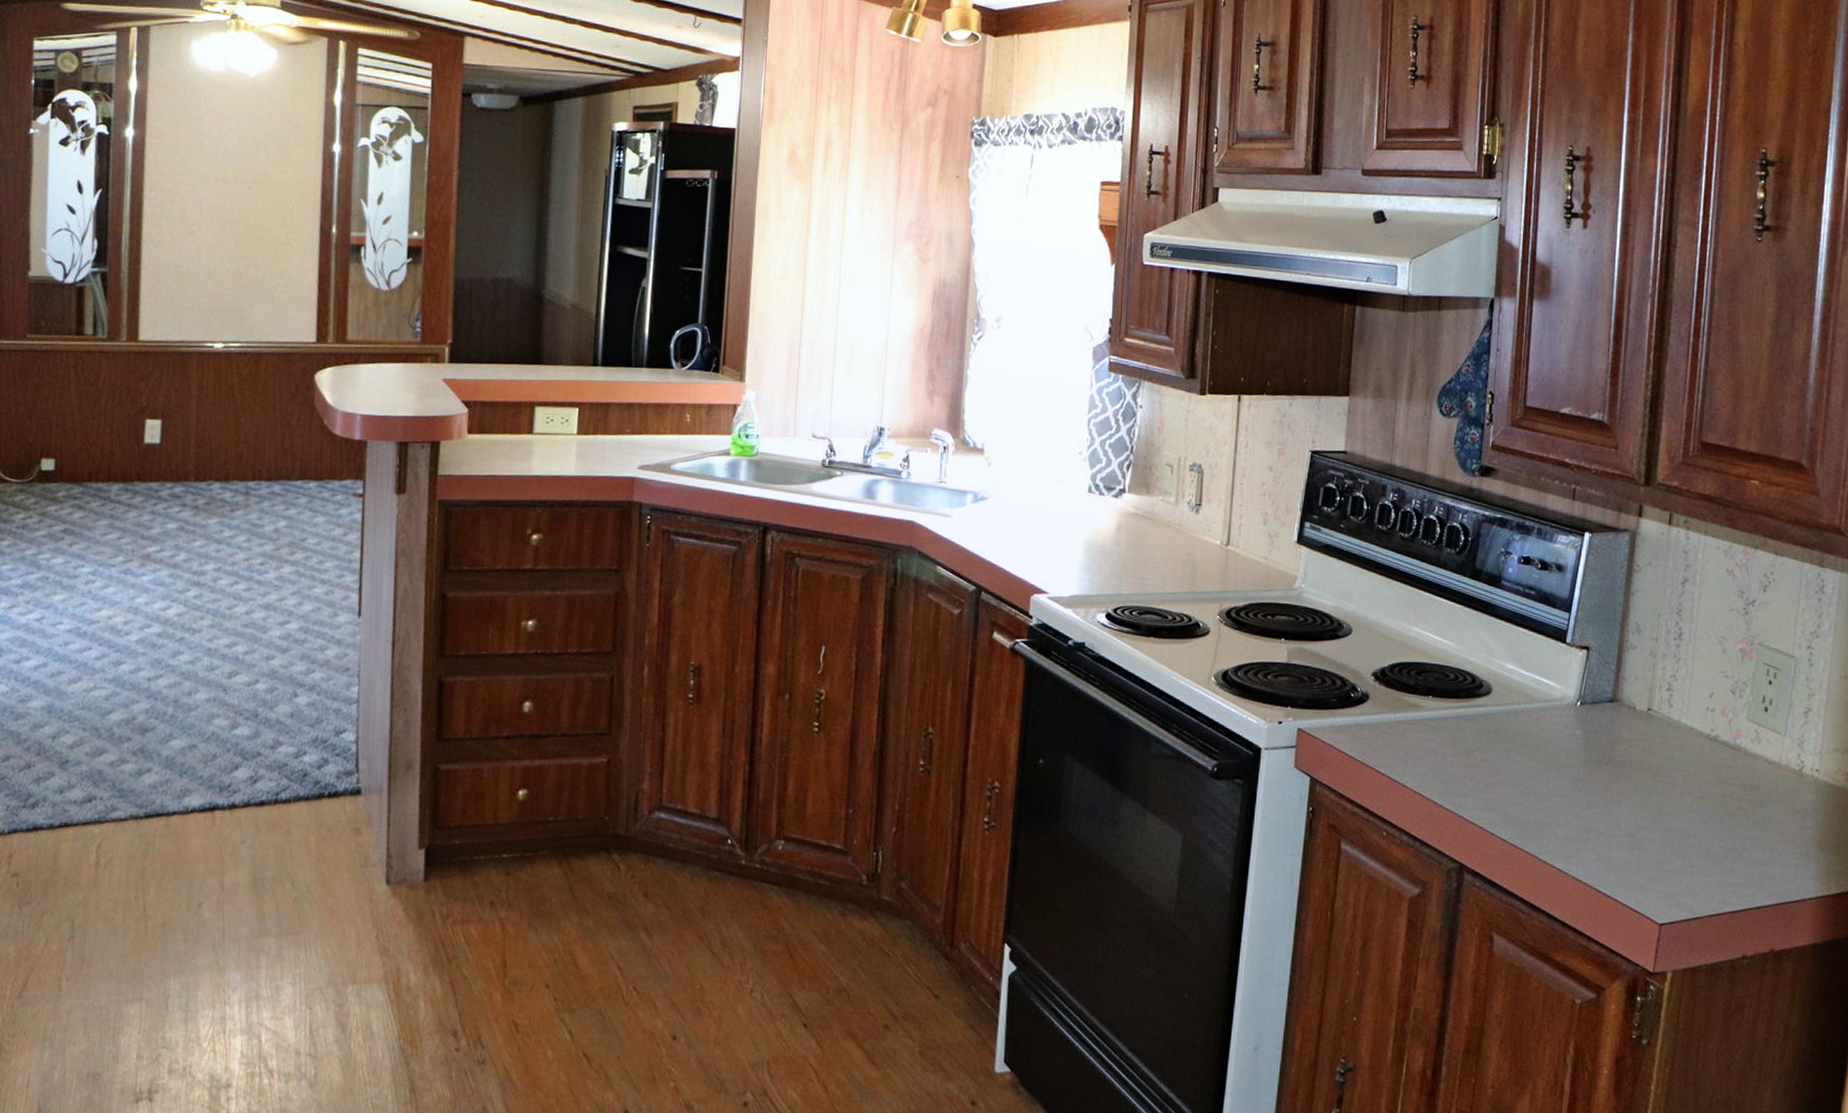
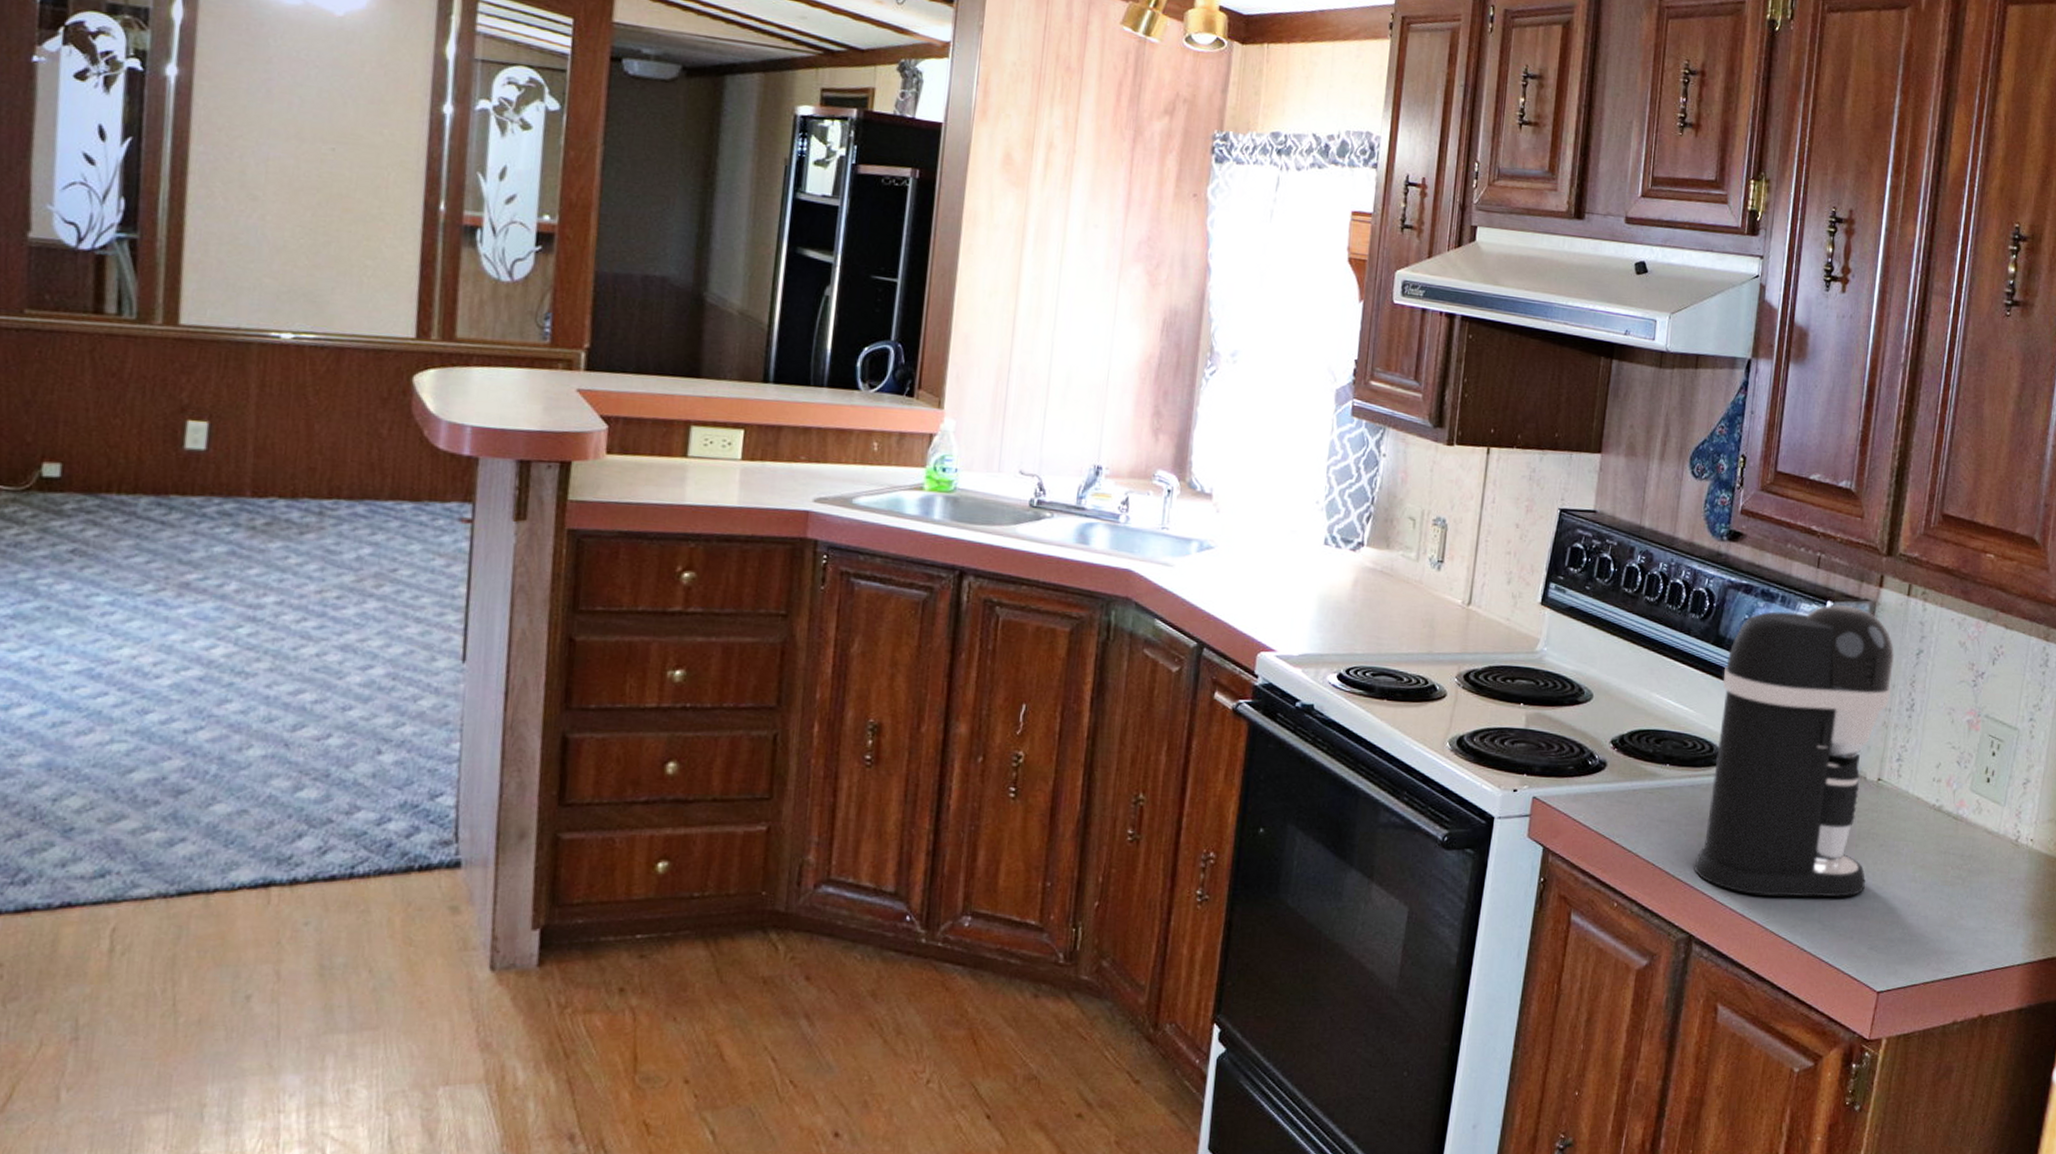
coffee maker: none [1462,535,1658,828] -> present [1694,604,1894,898]

